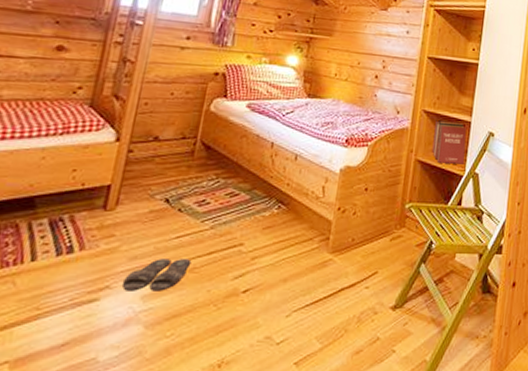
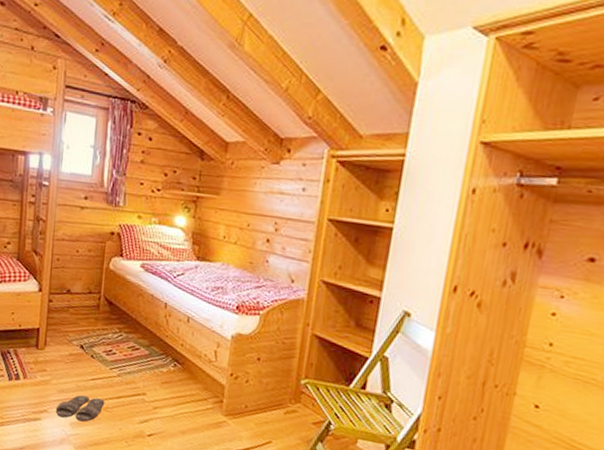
books: present [432,120,467,164] -> none [331,293,375,345]

